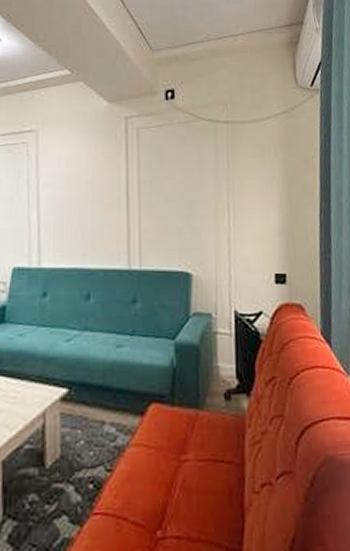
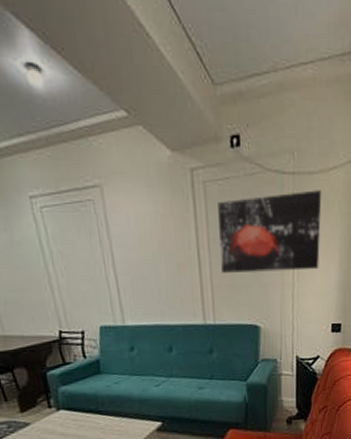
wall art: none [150,137,257,215] -> present [217,190,322,273]

